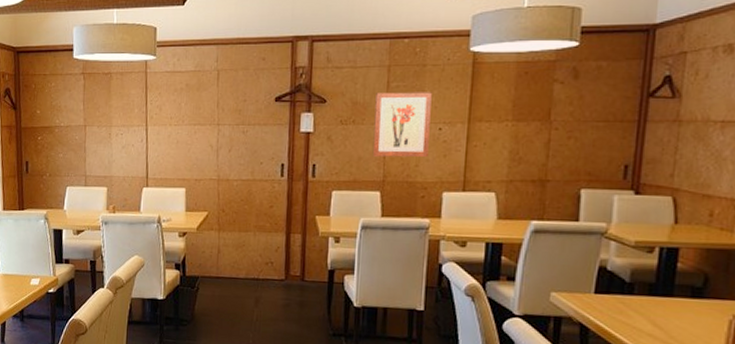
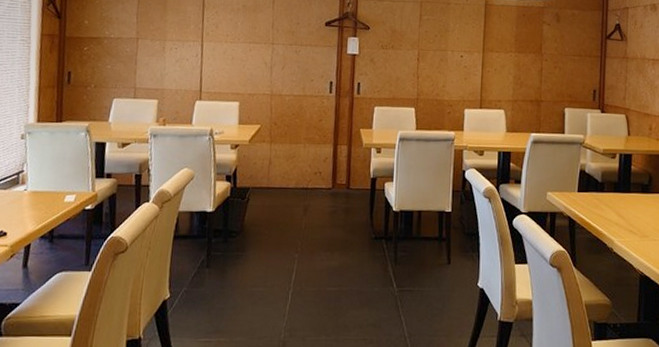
wall art: present [372,92,432,158] -> none [408,24,455,80]

